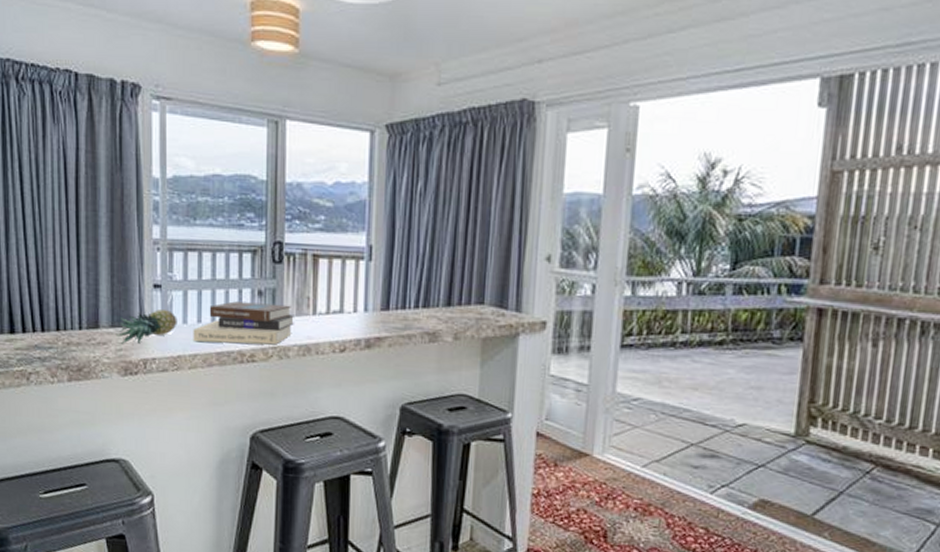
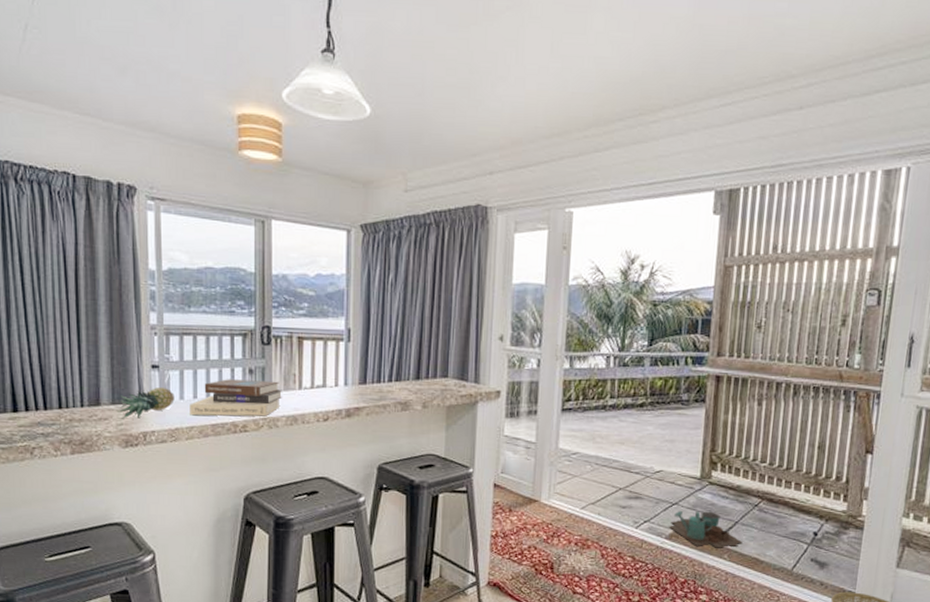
watering can: none [752,475,849,524] -> present [668,510,743,548]

